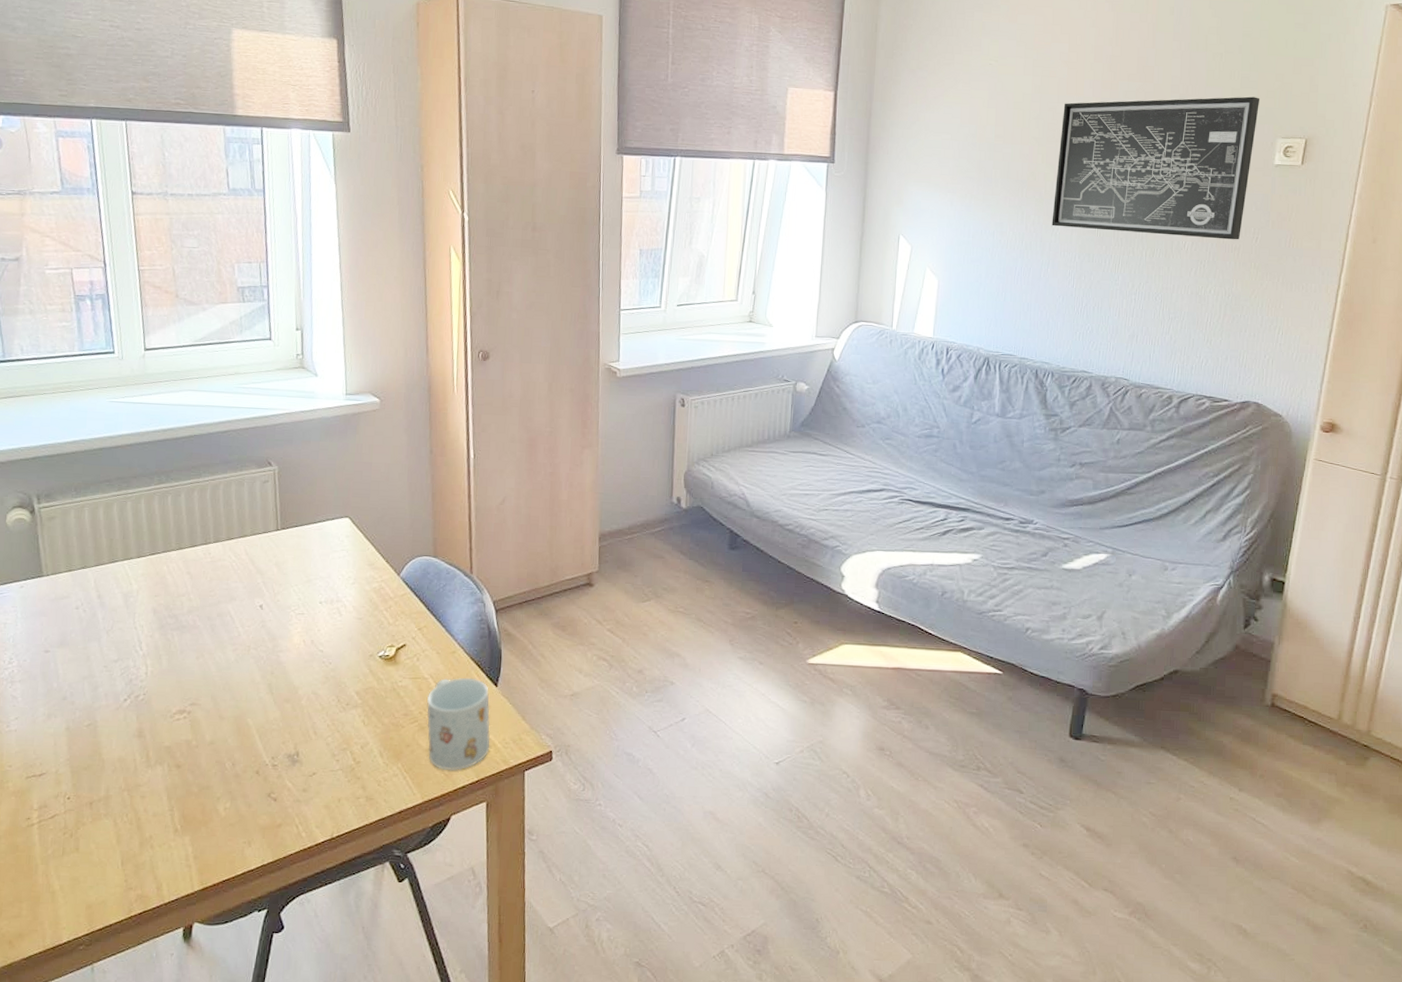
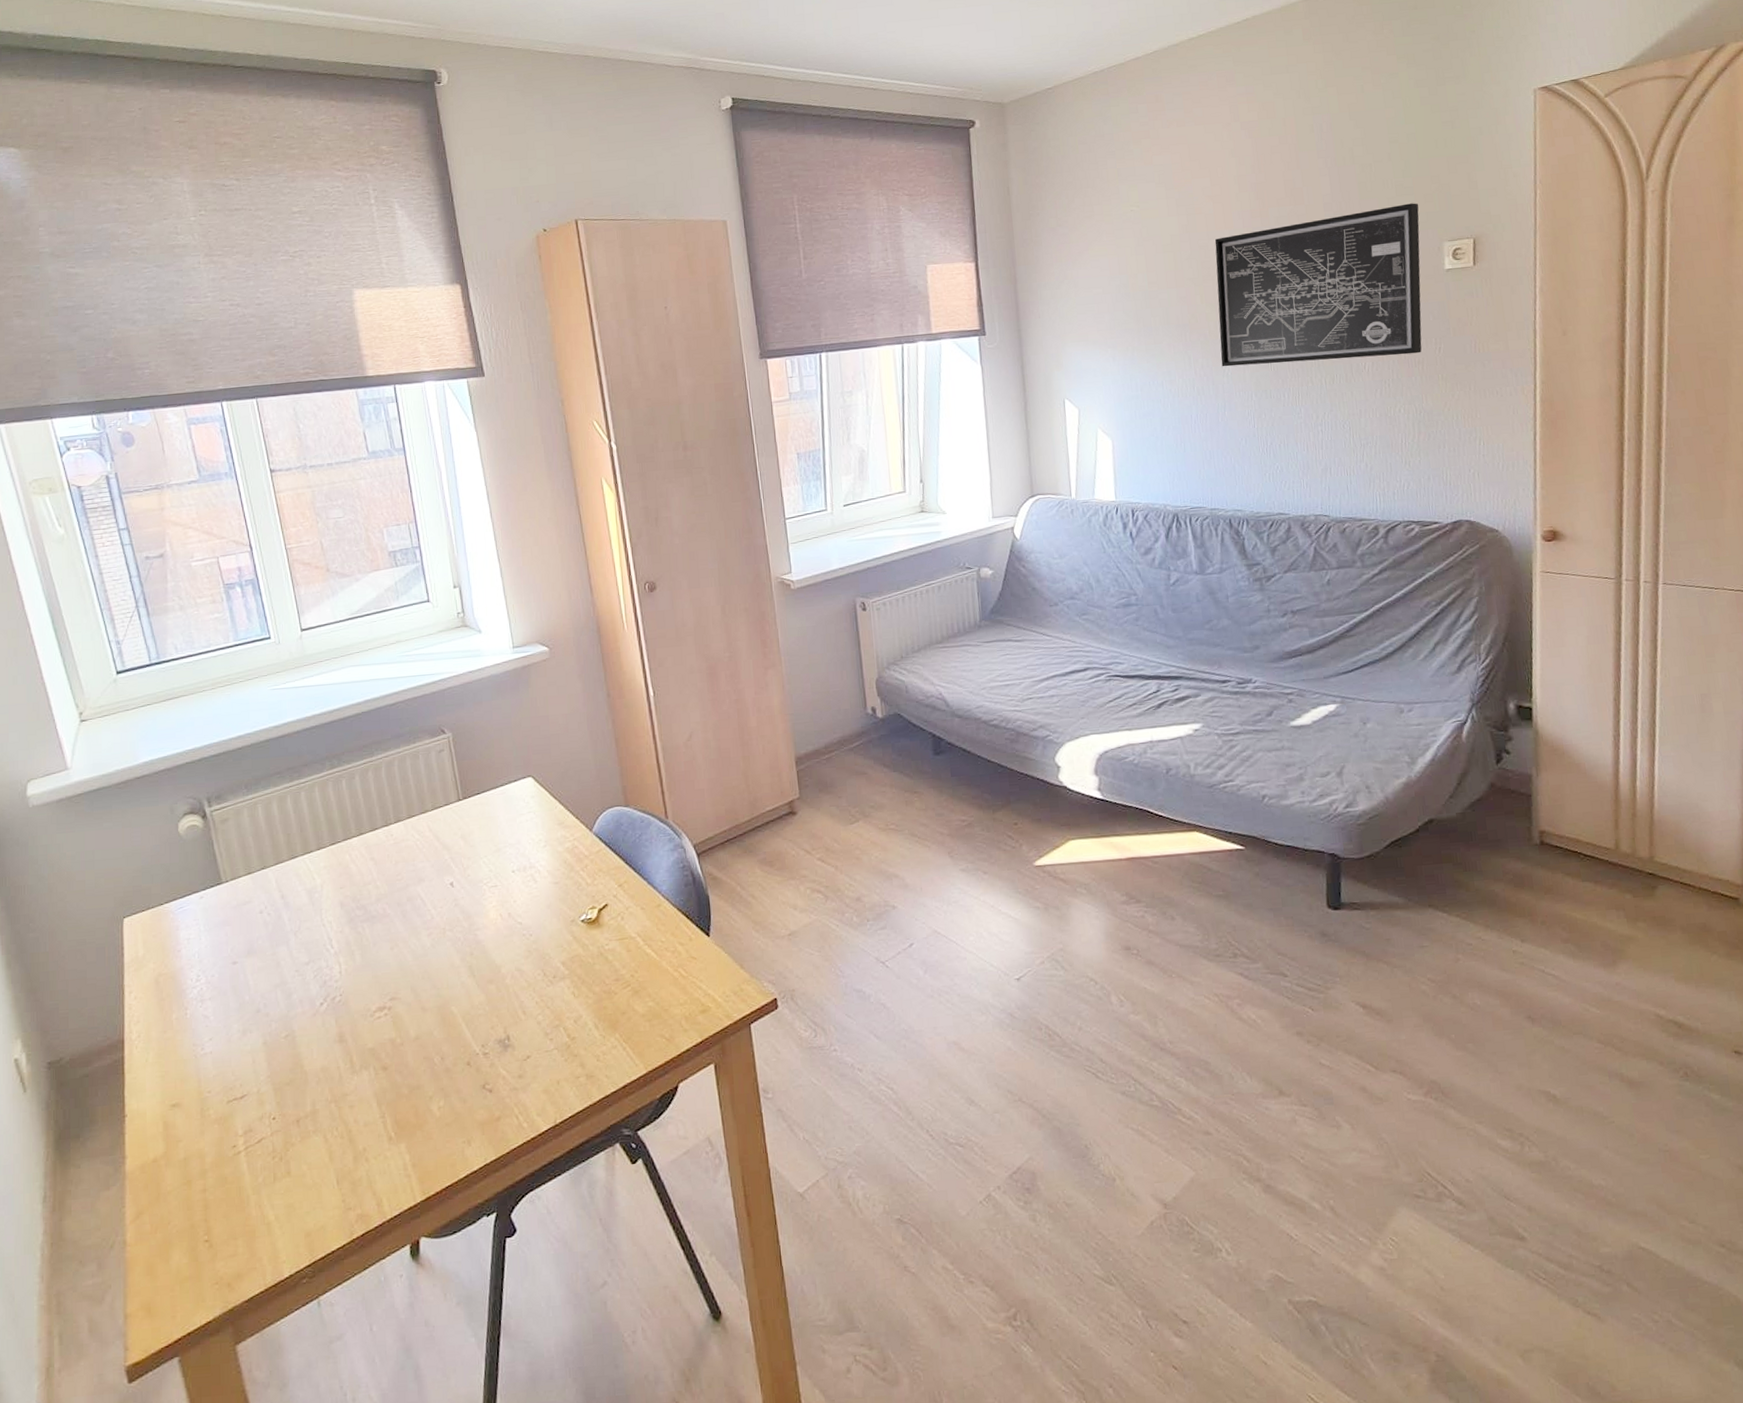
mug: present [427,677,491,771] -> none [637,930,710,1035]

